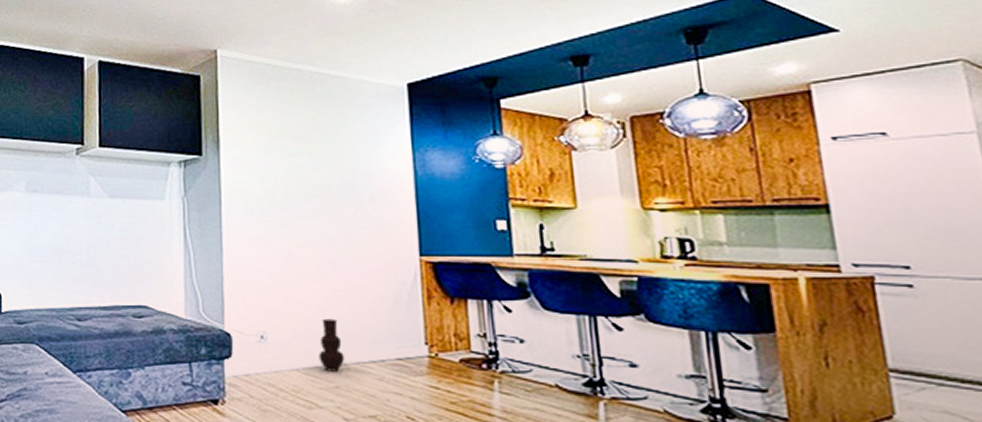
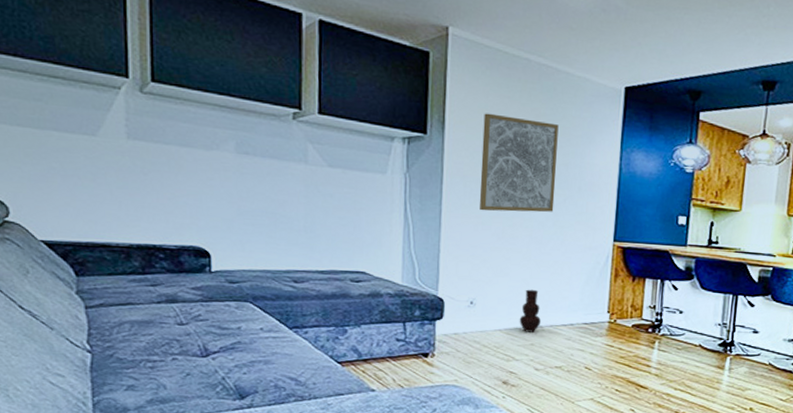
wall art: none [258,127,344,231] -> present [479,113,559,212]

